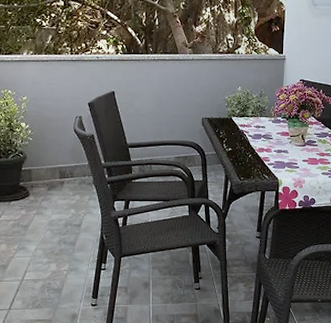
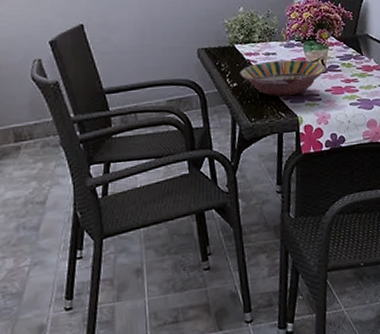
serving bowl: none [234,132,304,162] -> present [240,59,325,97]

